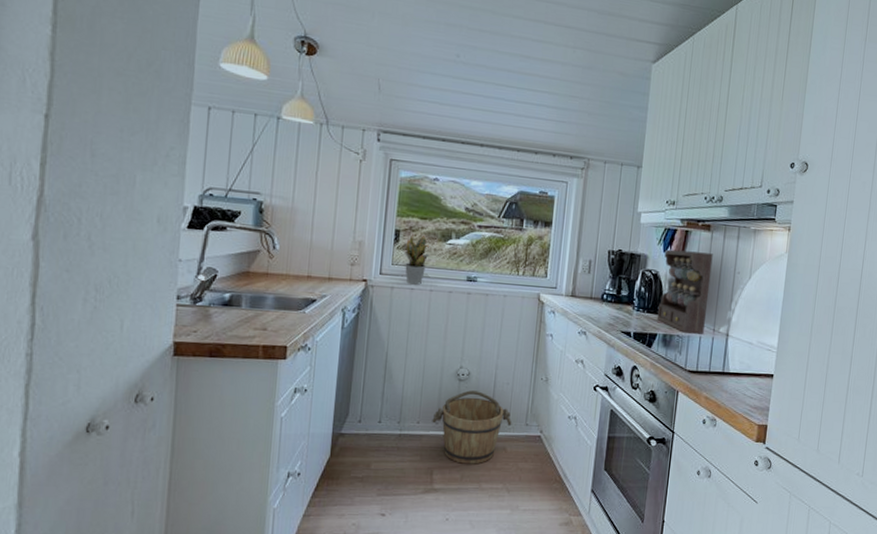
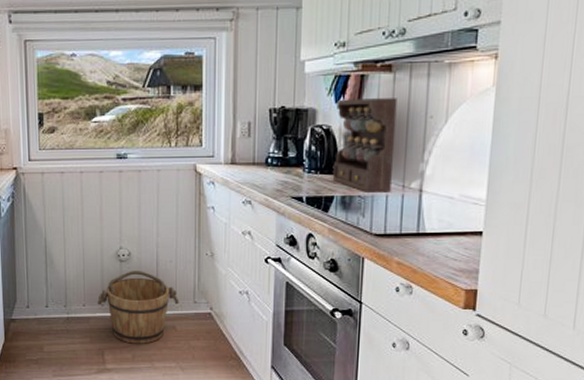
potted plant: present [404,233,431,285] -> none [49,115,77,168]

